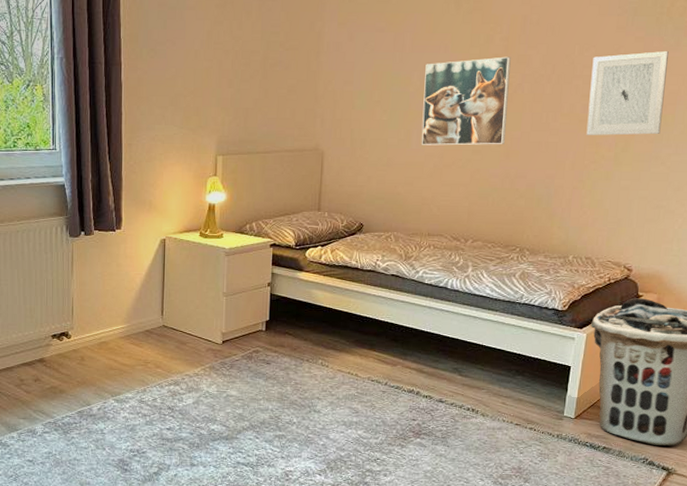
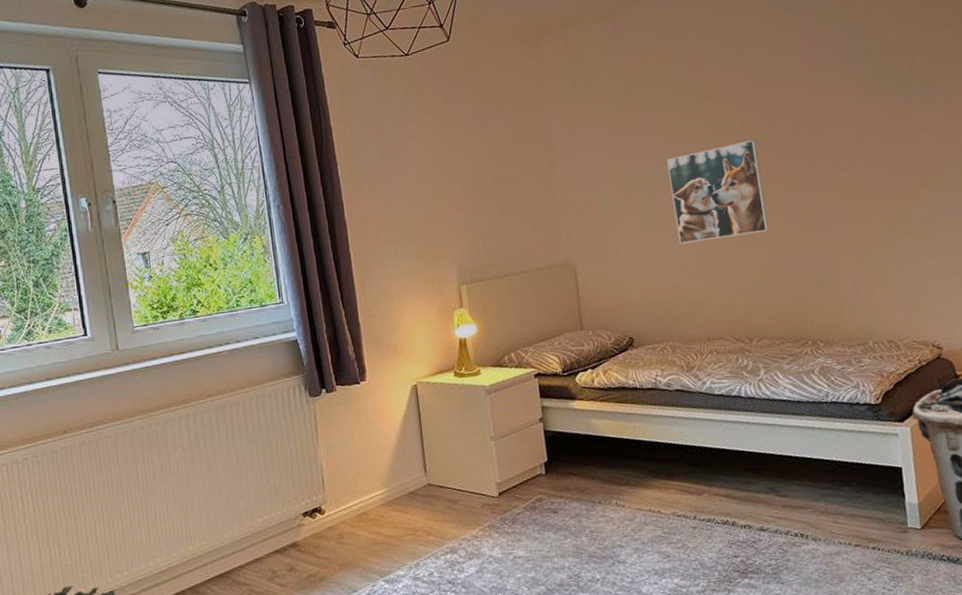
wall art: present [586,50,669,136] -> none [842,111,934,209]

